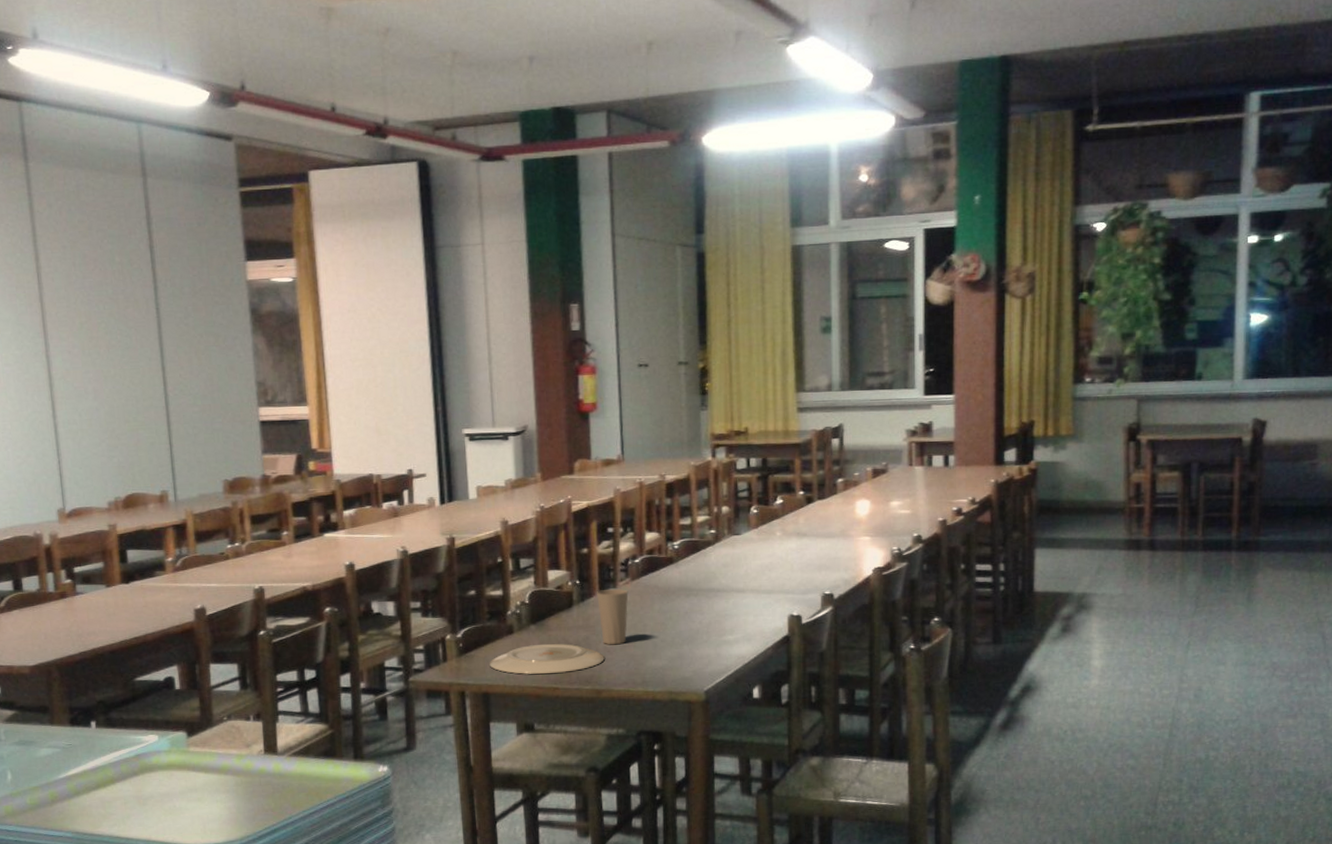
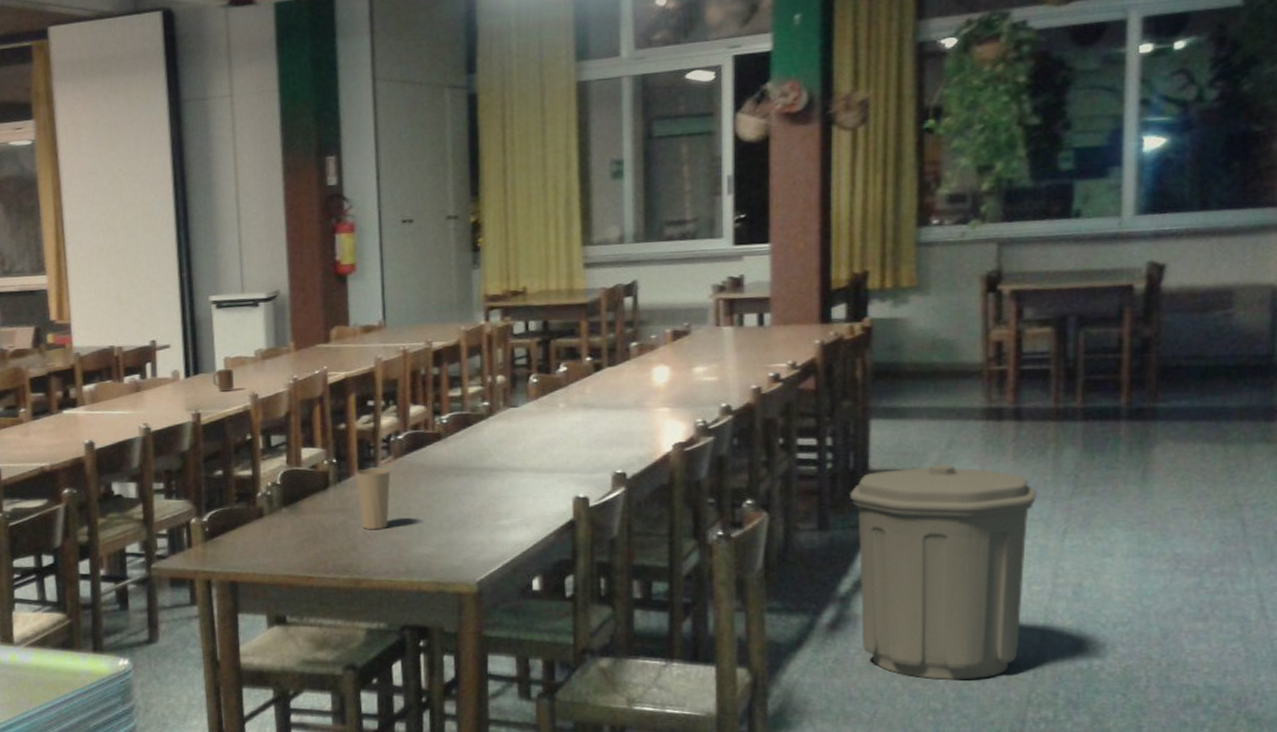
cup: none [465,496,487,518] -> present [212,368,235,392]
plate: present [490,643,605,675] -> none [238,528,364,563]
trash can: none [1019,587,1167,771] -> present [850,464,1037,681]

